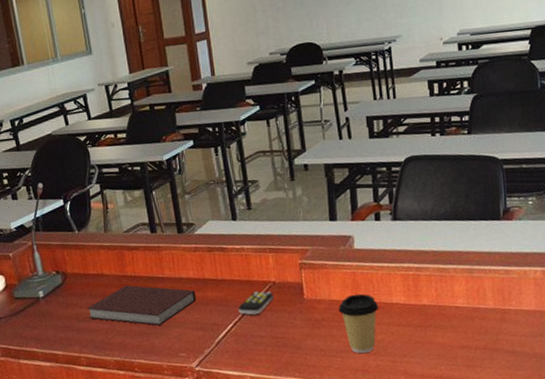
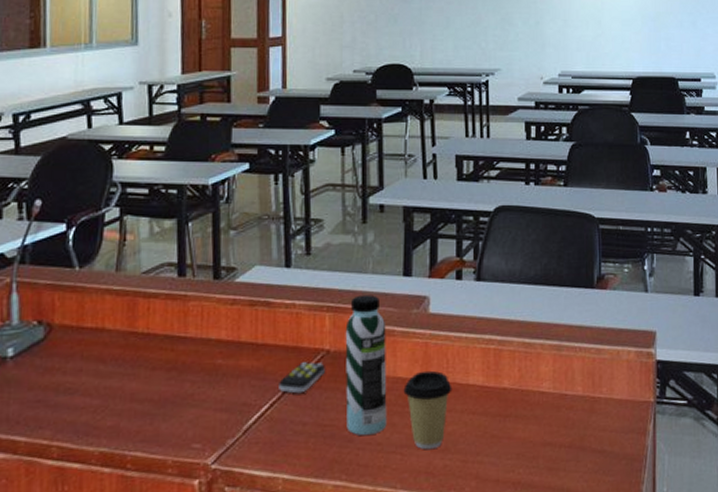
notebook: present [86,285,197,326] -> none [72,346,226,404]
water bottle: none [286,237,327,345] -> present [345,295,387,436]

